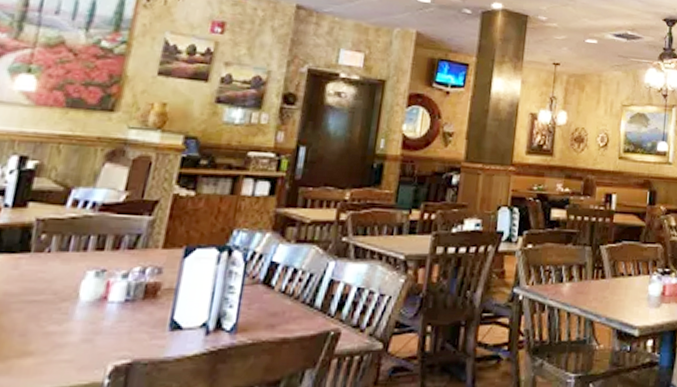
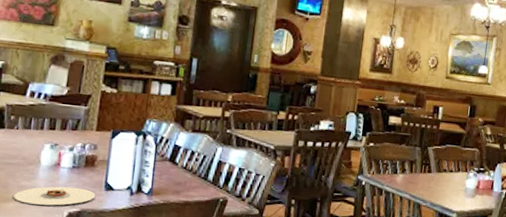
plate: none [34,329,156,358] -> present [14,186,96,206]

